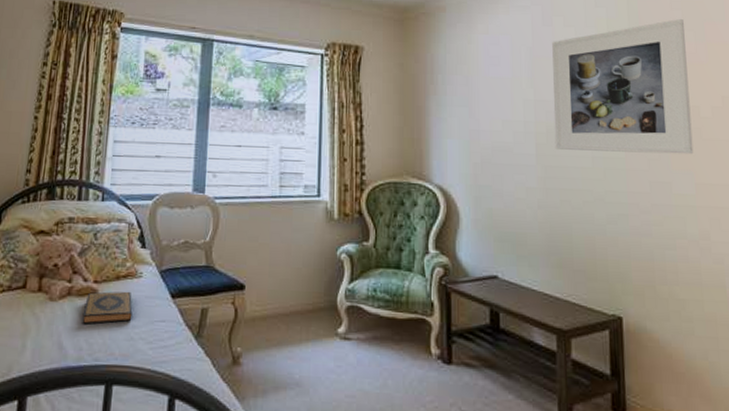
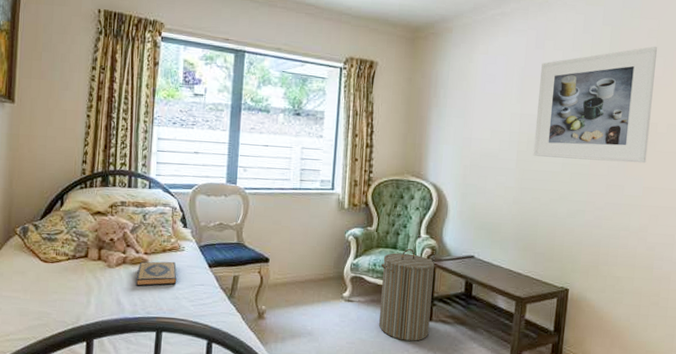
laundry hamper: none [383,268,450,393] -> present [379,248,435,341]

